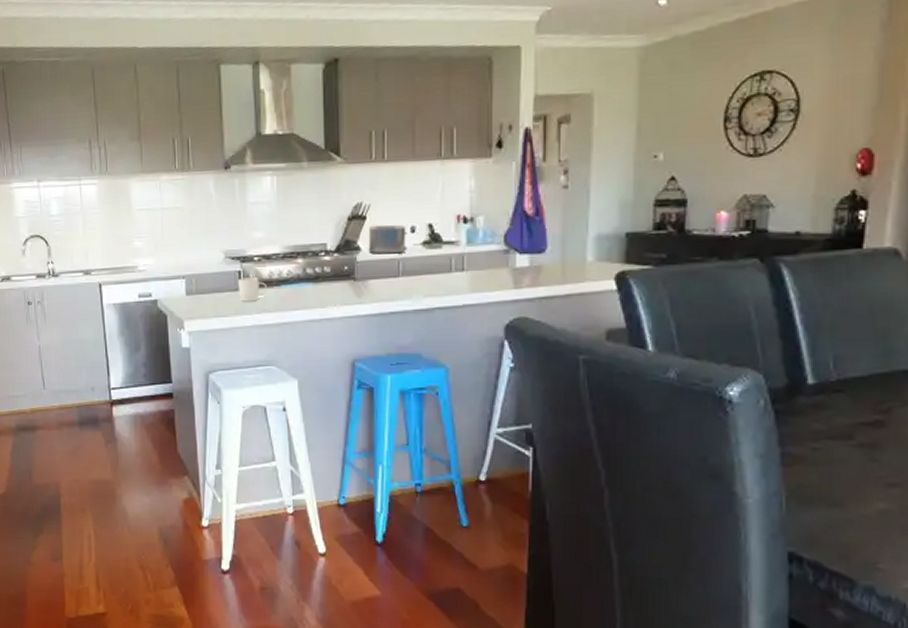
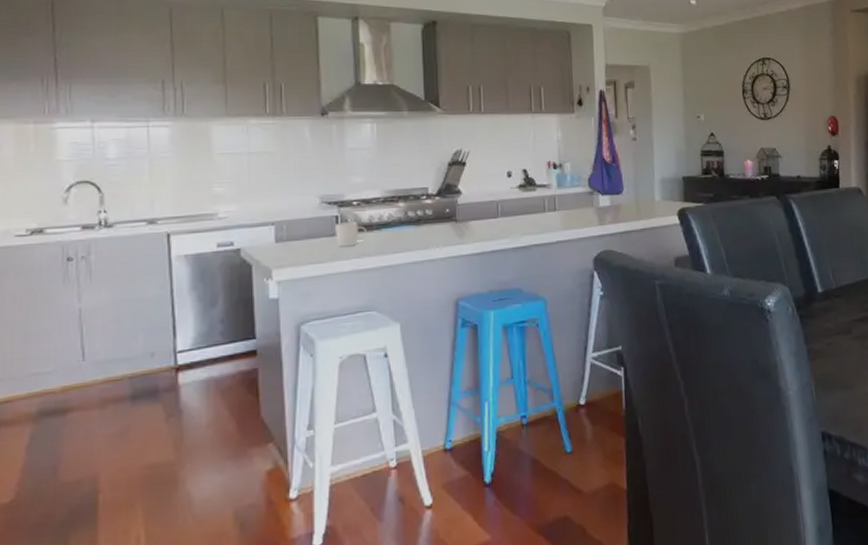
toaster: present [368,224,407,255] -> none [468,170,505,197]

